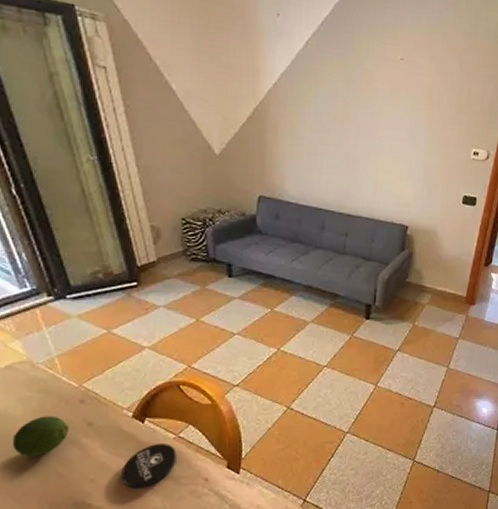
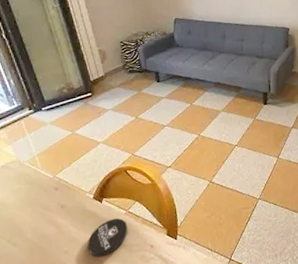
fruit: present [12,416,68,457] -> none [7,202,47,236]

